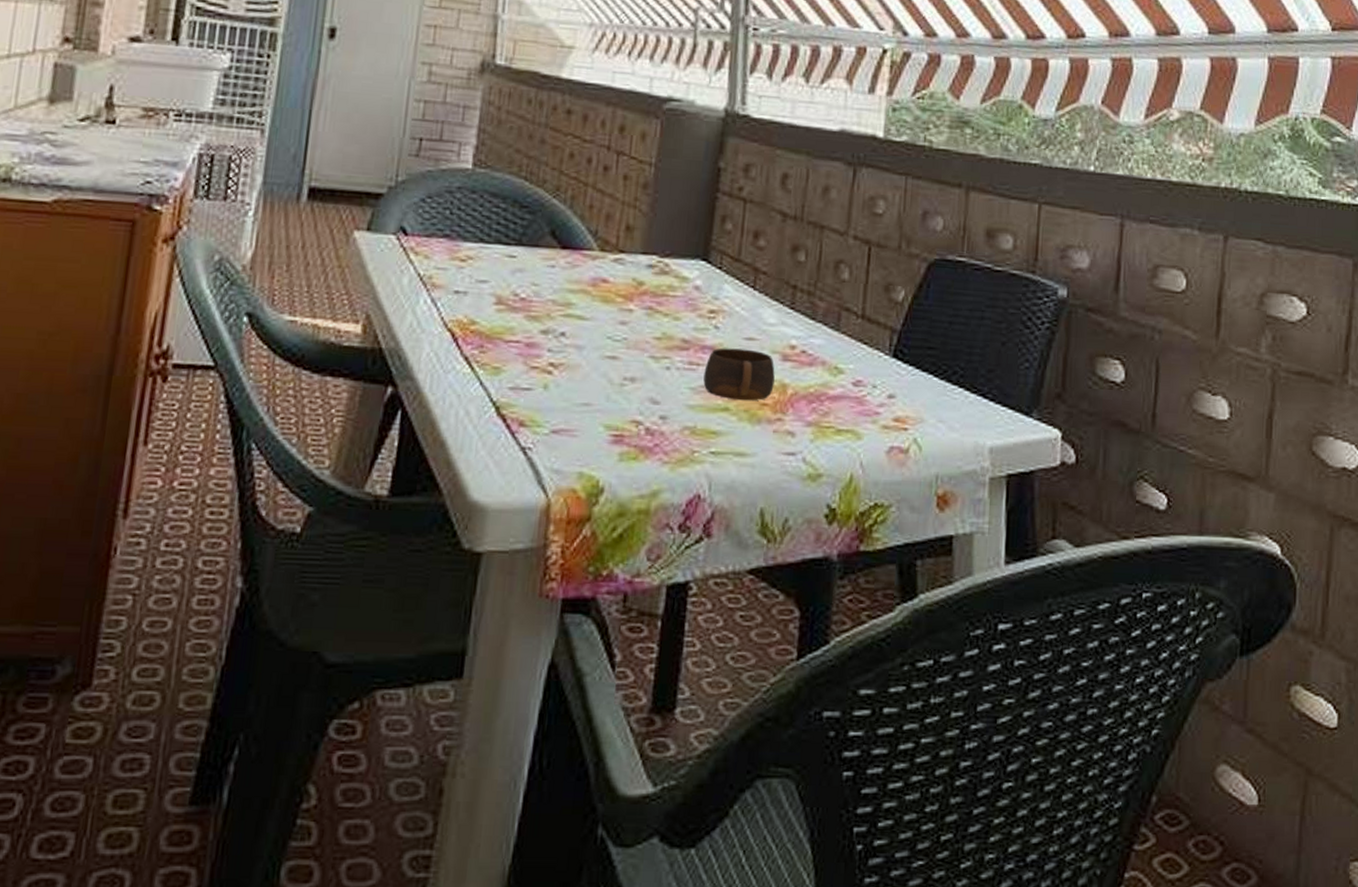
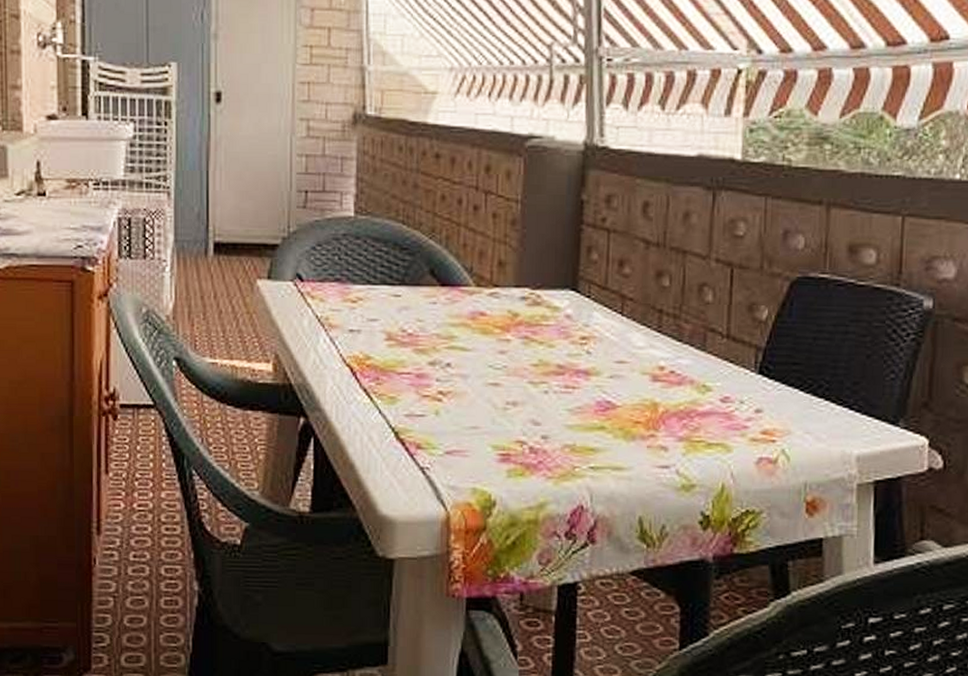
cup: present [703,348,775,401] -> none [579,371,646,420]

